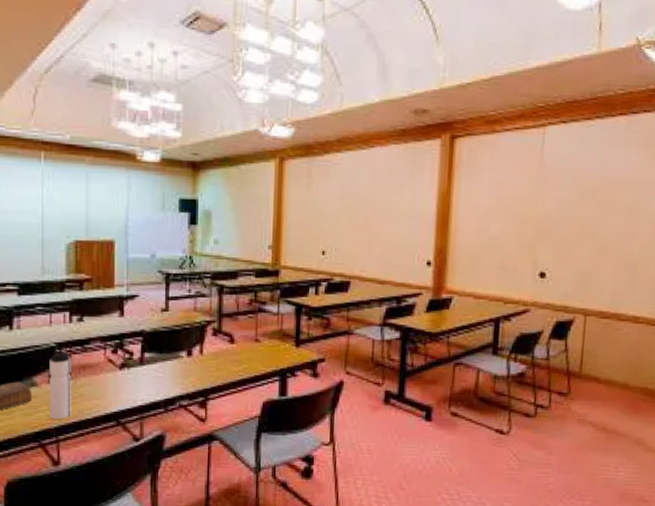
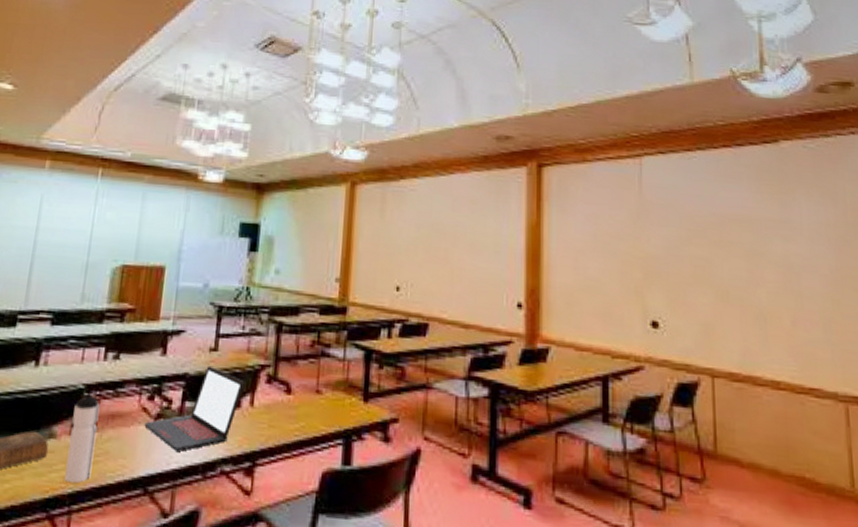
laptop: none [111,323,194,392] -> present [144,365,245,452]

